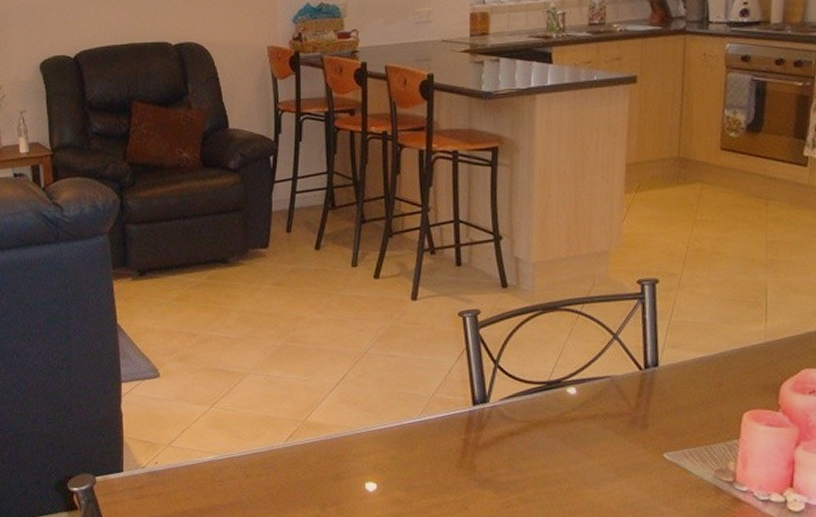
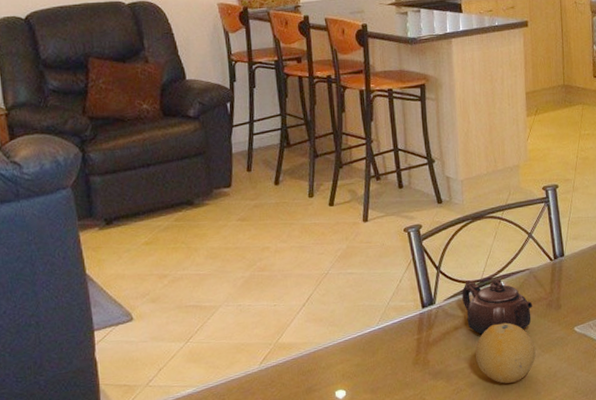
teapot: none [522,381,611,447] -> present [462,278,533,335]
fruit: none [532,435,610,507] -> present [475,322,536,384]

